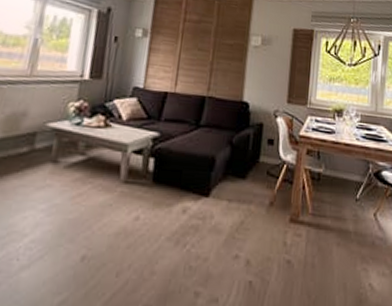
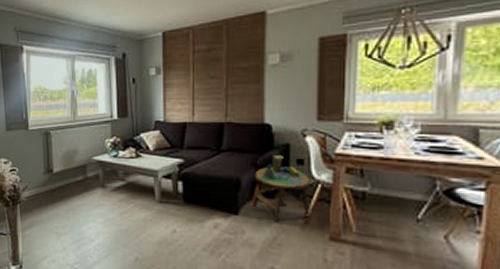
side table: none [222,134,278,205] -> present [251,155,310,223]

